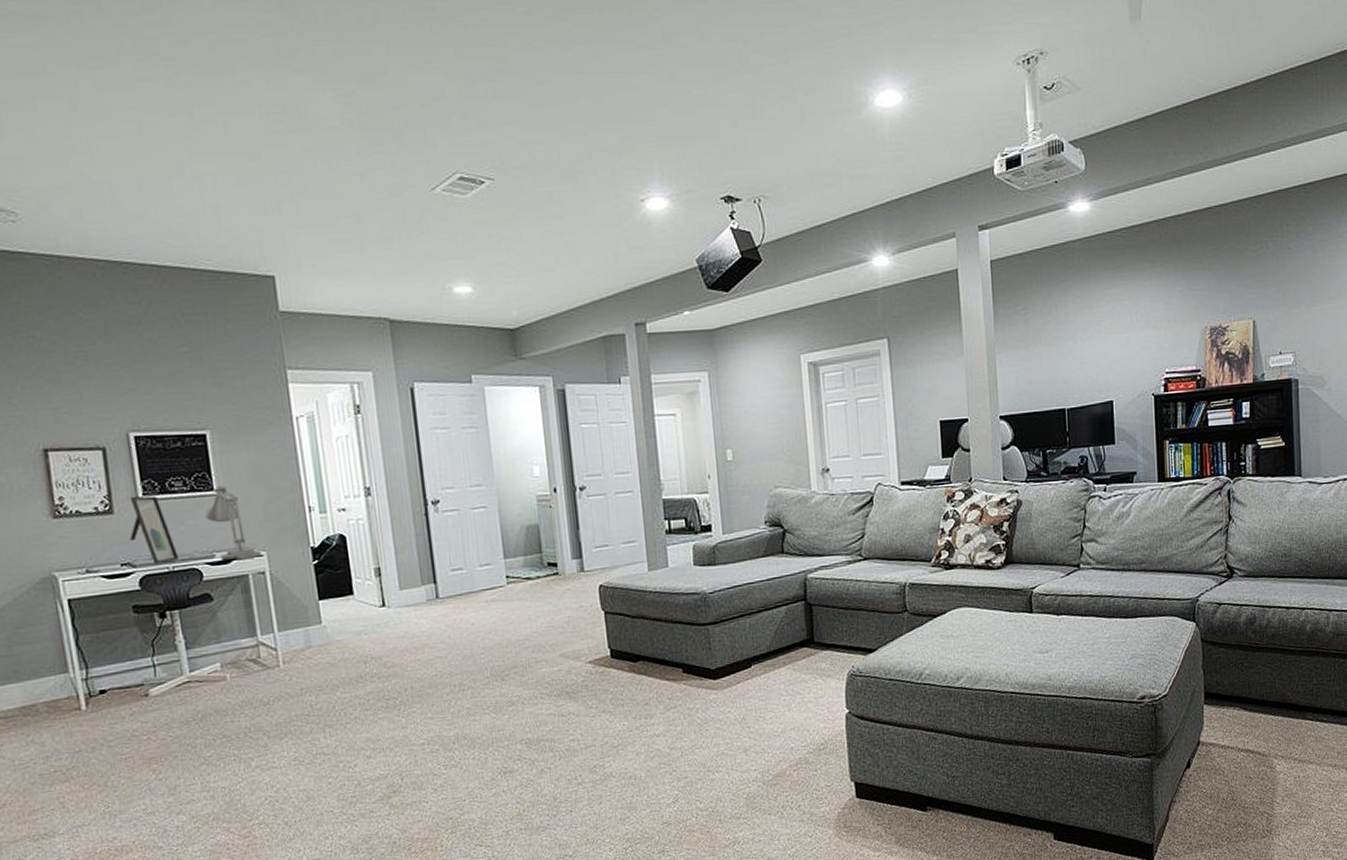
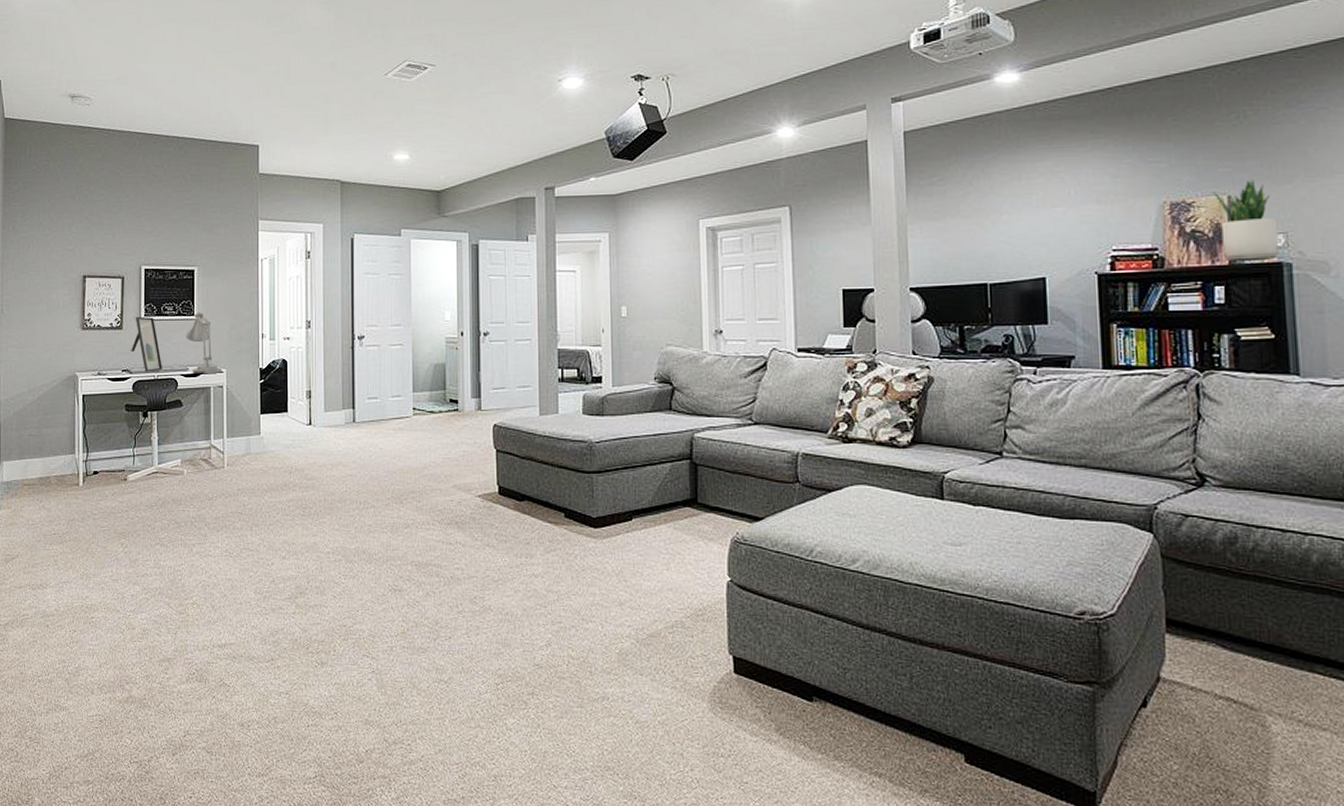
planter: none [1243,305,1290,380] -> present [1213,179,1279,262]

